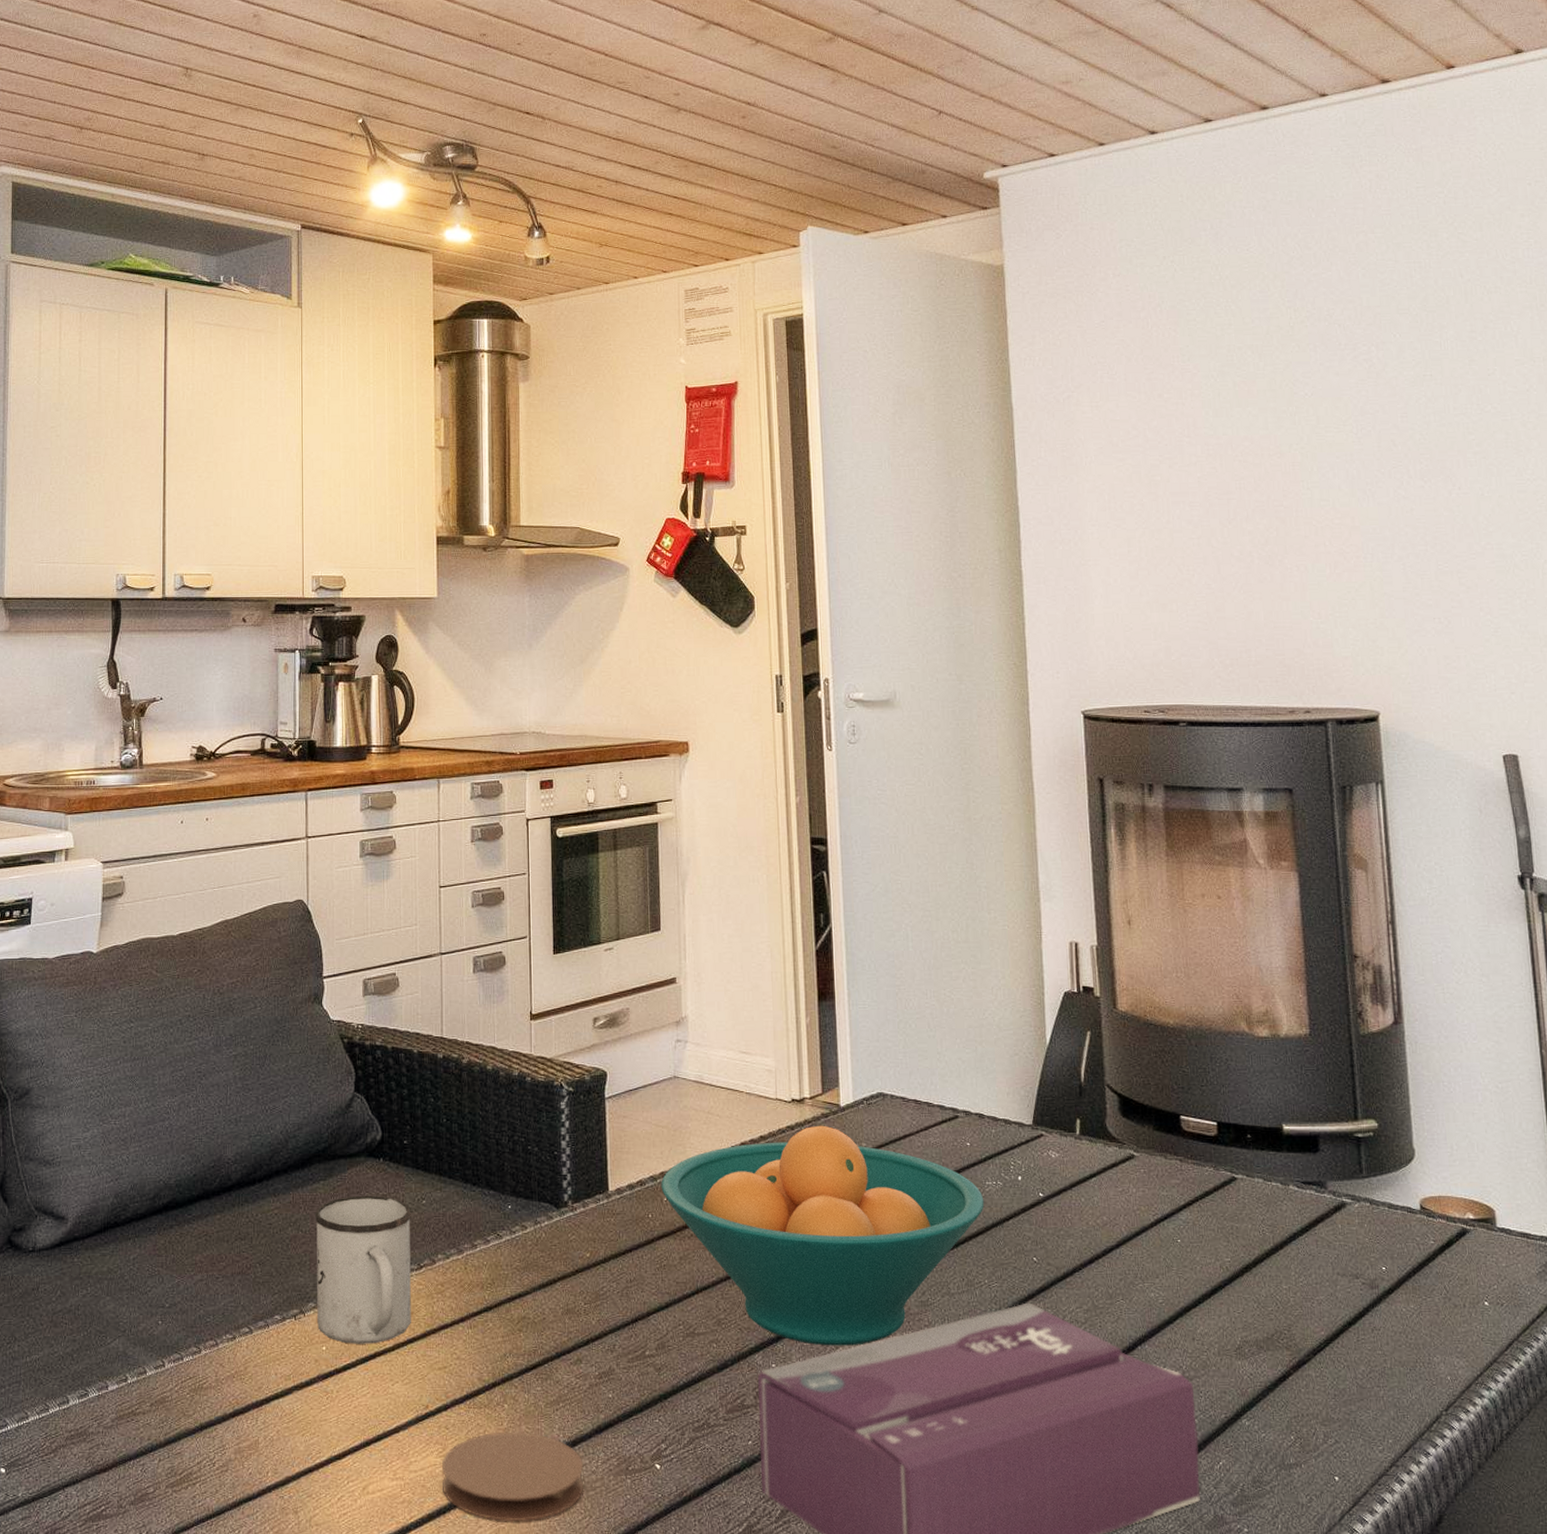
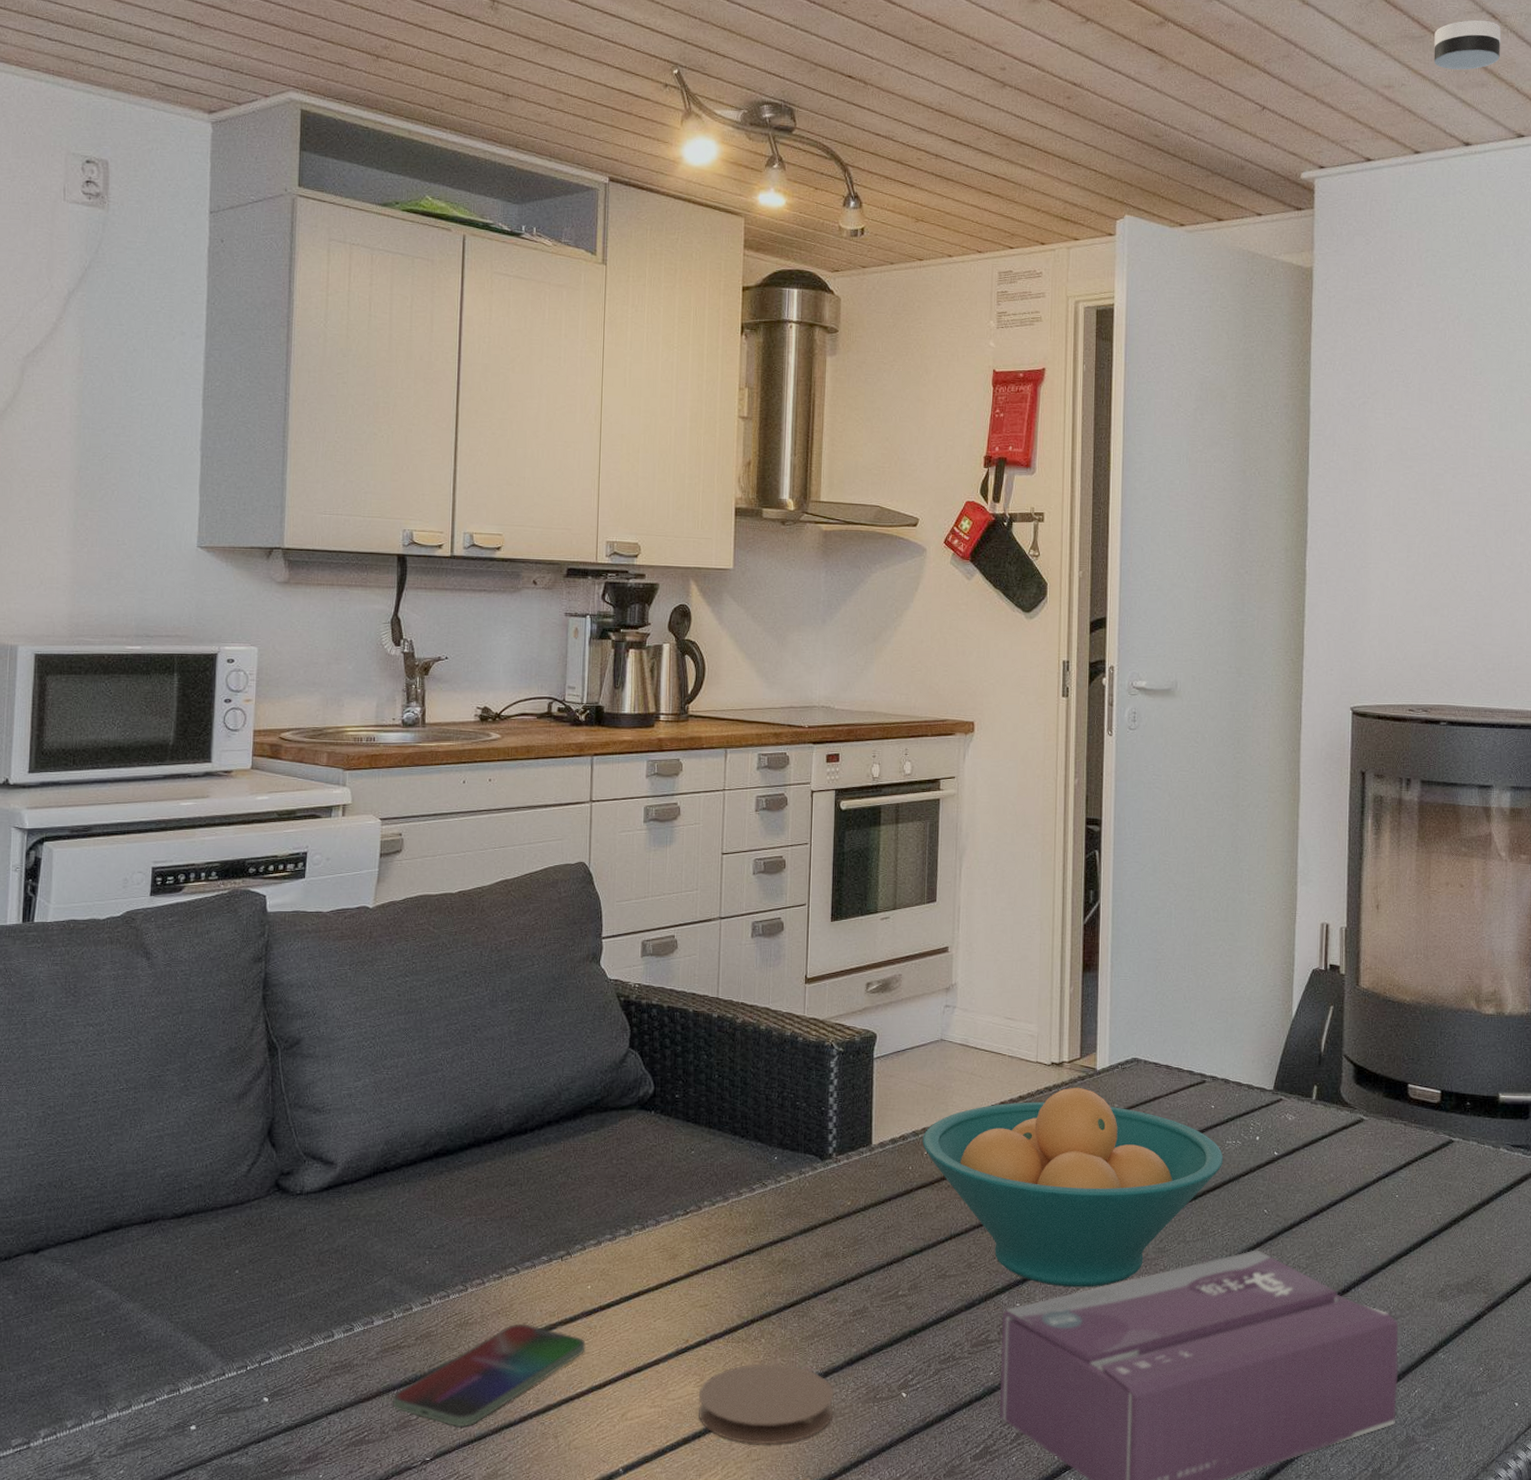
smartphone: none [128,1388,323,1500] -> present [392,1324,586,1426]
mug: present [315,1195,412,1344] -> none [583,1145,681,1283]
smoke detector: none [1109,10,1179,61] -> present [1433,19,1501,70]

